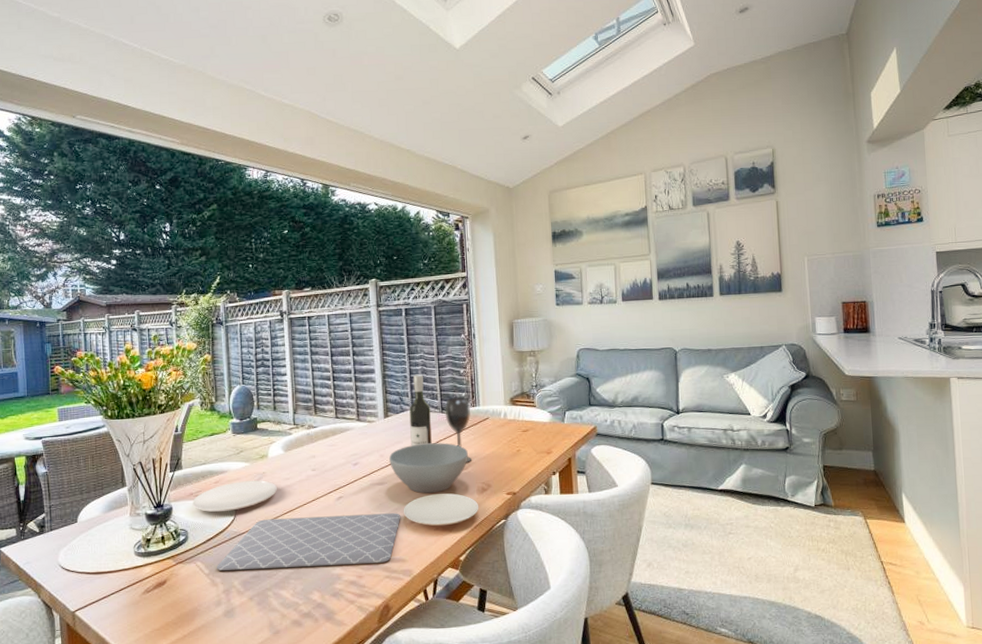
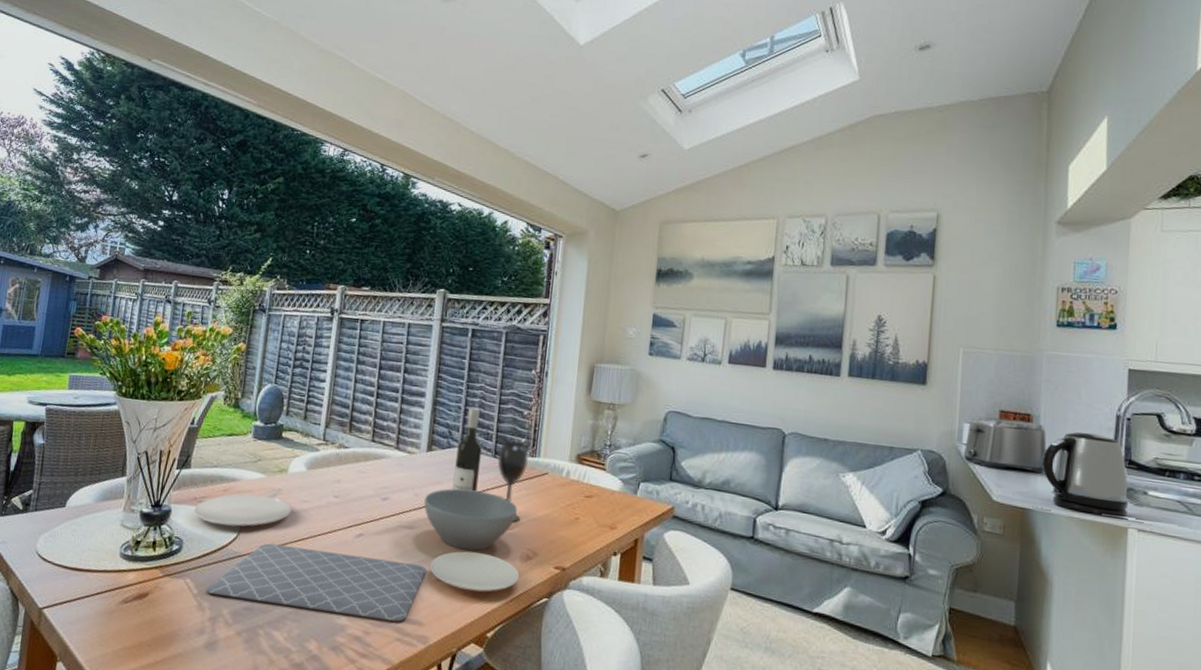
toaster: none [818,307,882,350] -> present [963,416,1047,474]
kettle: none [879,308,949,373] -> present [1042,431,1129,518]

